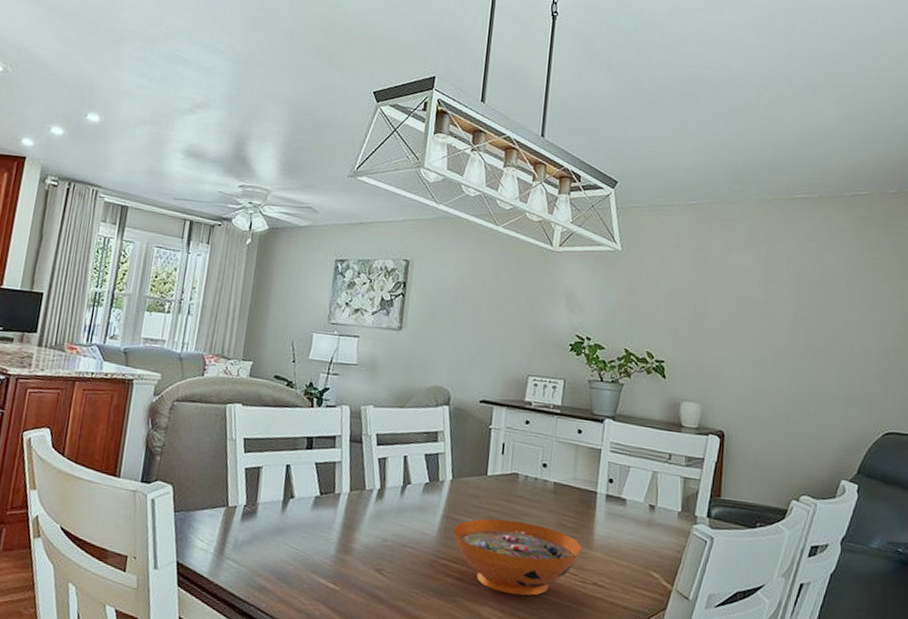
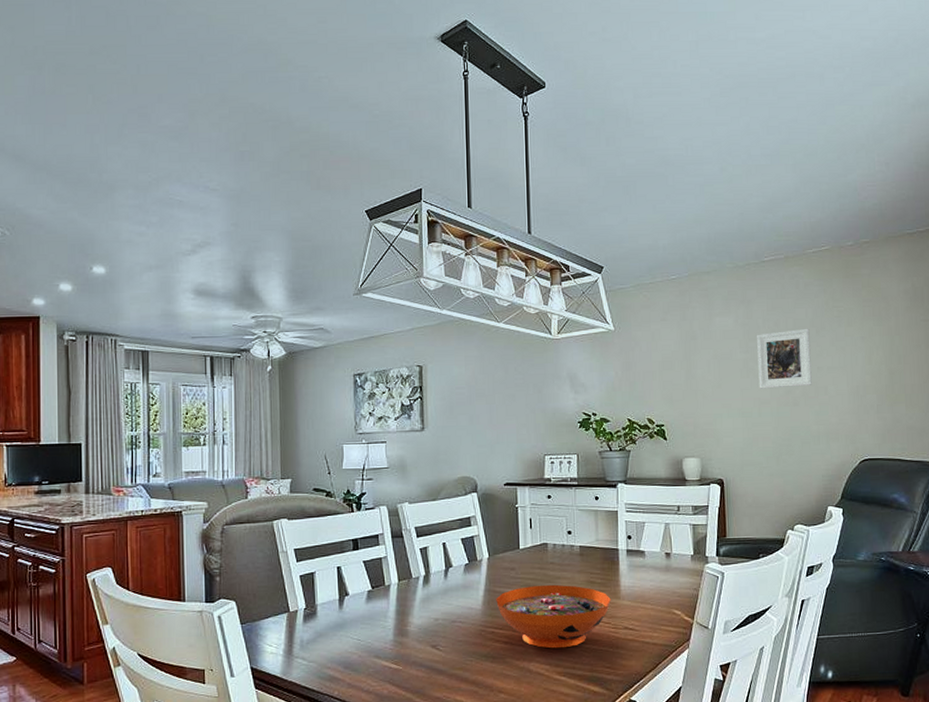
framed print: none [775,276,839,341] -> present [757,328,812,389]

